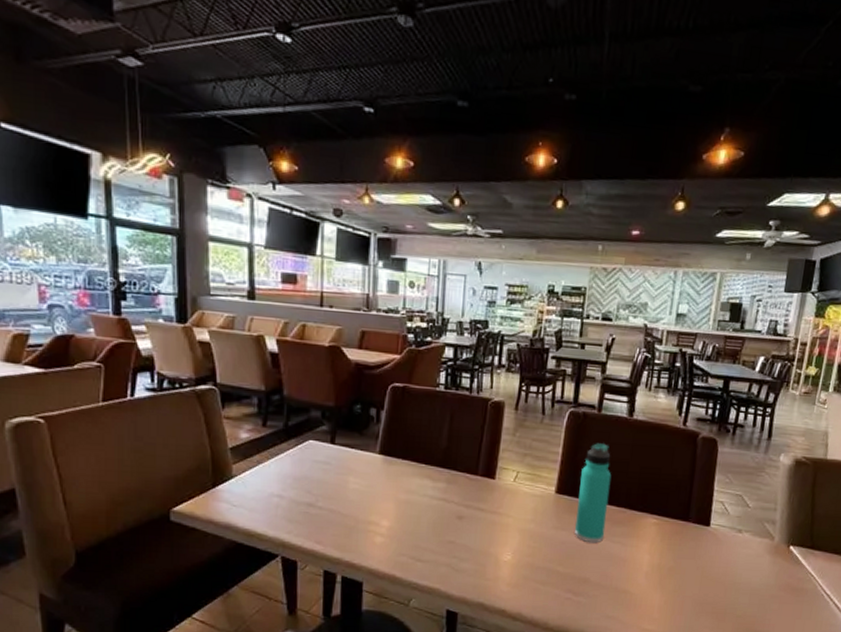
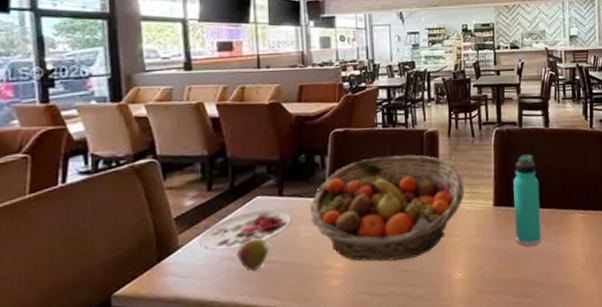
plate: none [253,454,342,487] -> present [200,209,292,250]
apple: none [286,481,316,513] -> present [237,238,268,272]
fruit basket: none [360,419,526,531] -> present [309,155,465,262]

